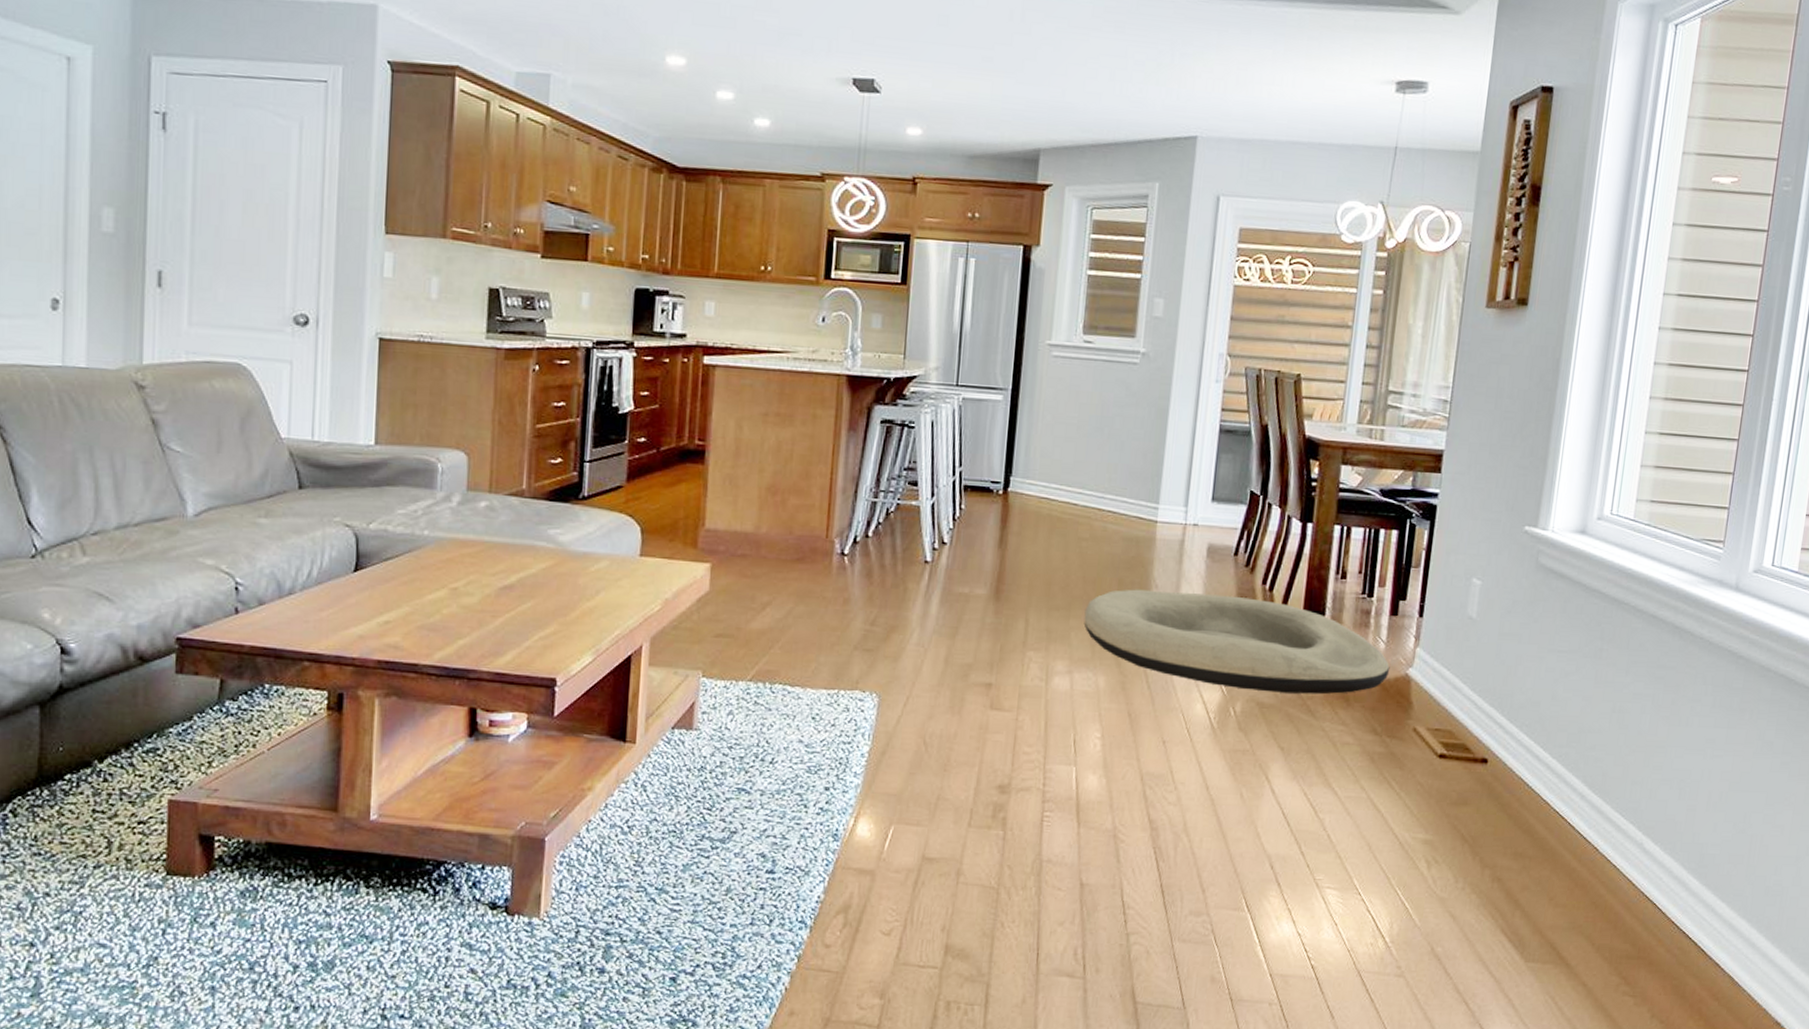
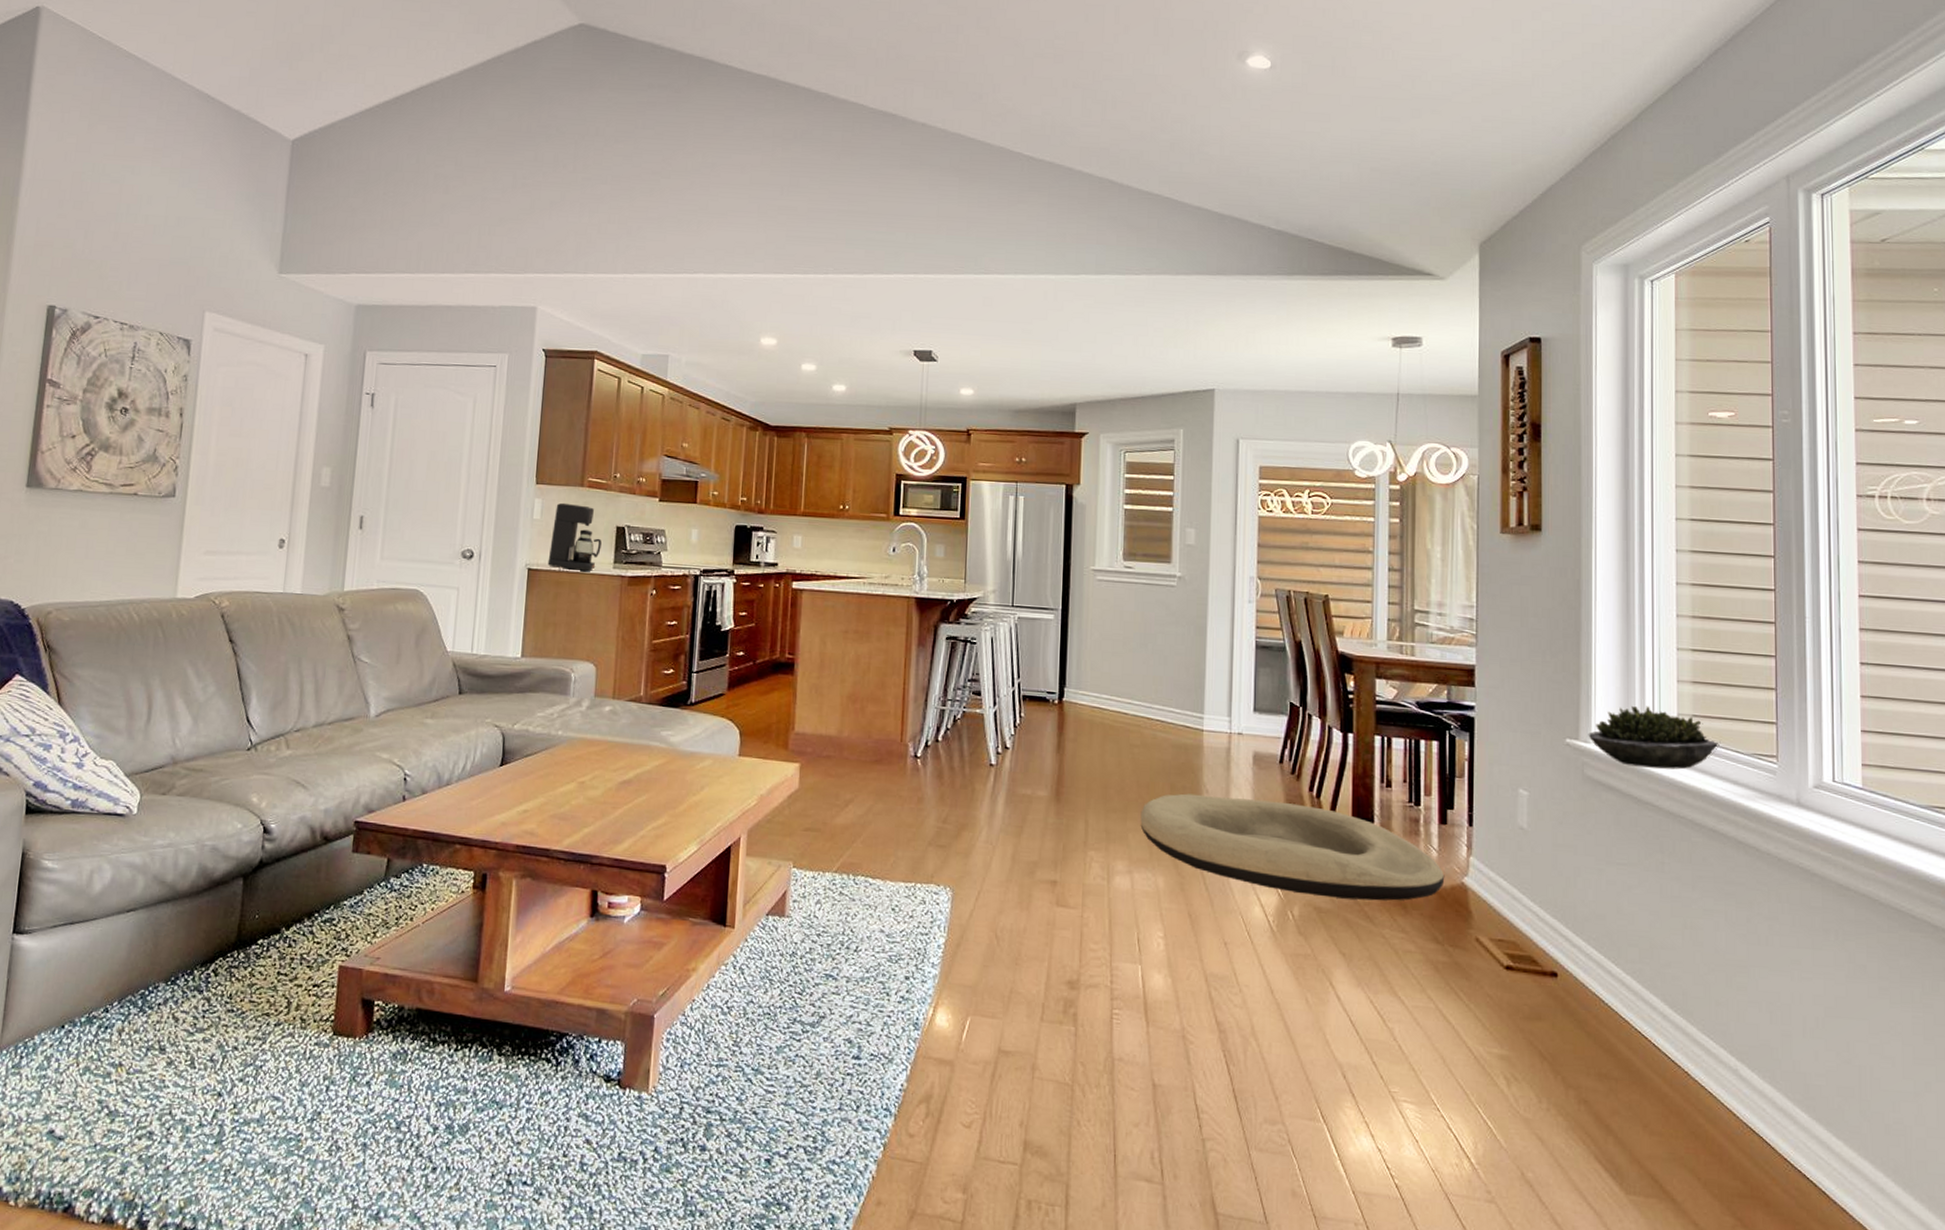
coffee maker: none [403,257,471,343] -> present [547,502,602,572]
succulent plant: none [1547,492,1674,557] -> present [1588,706,1721,770]

